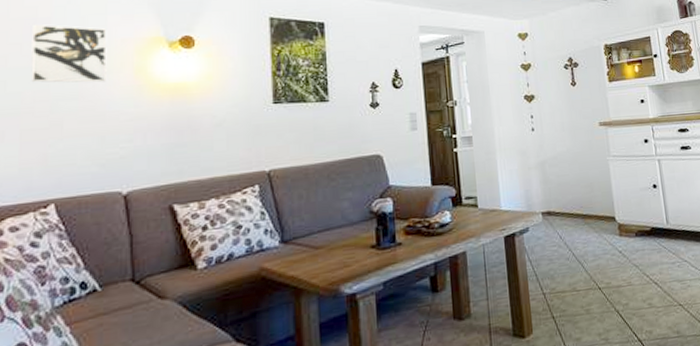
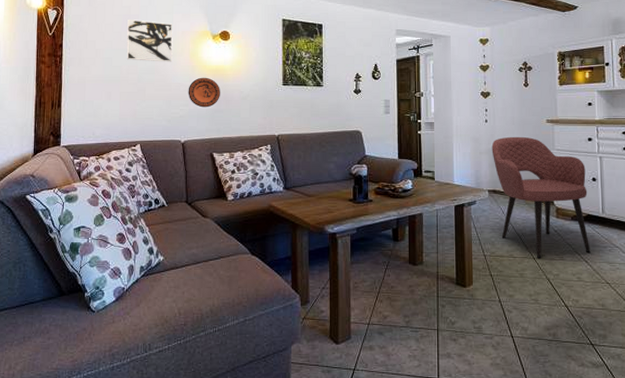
decorative plate: none [132,100,182,143] -> present [188,77,220,108]
armchair: none [541,144,660,289] -> present [491,136,591,259]

